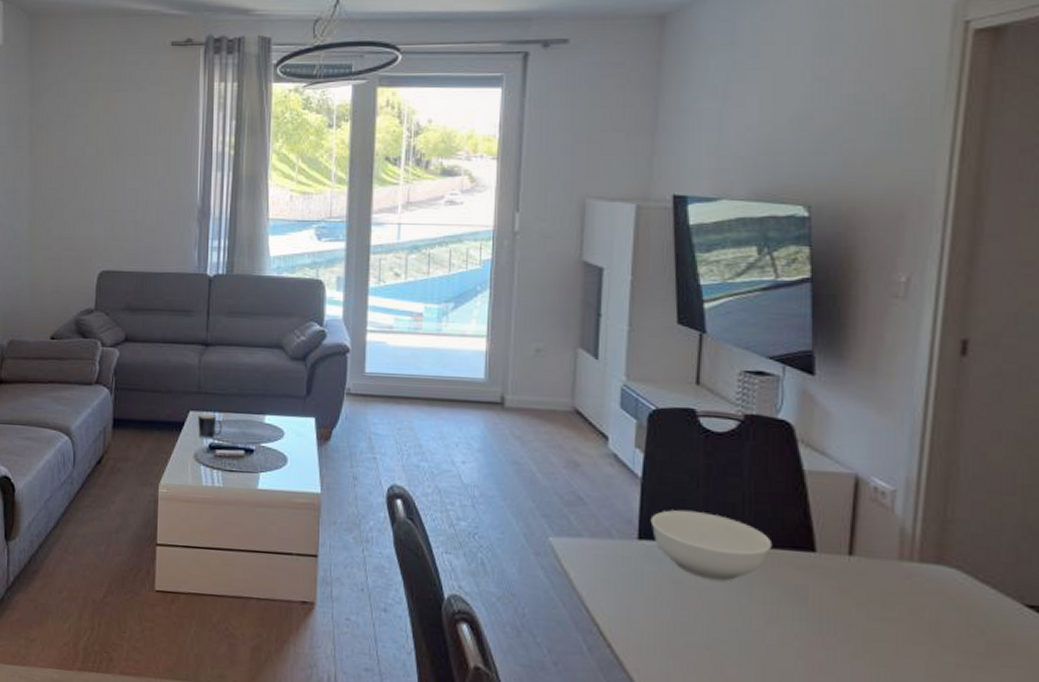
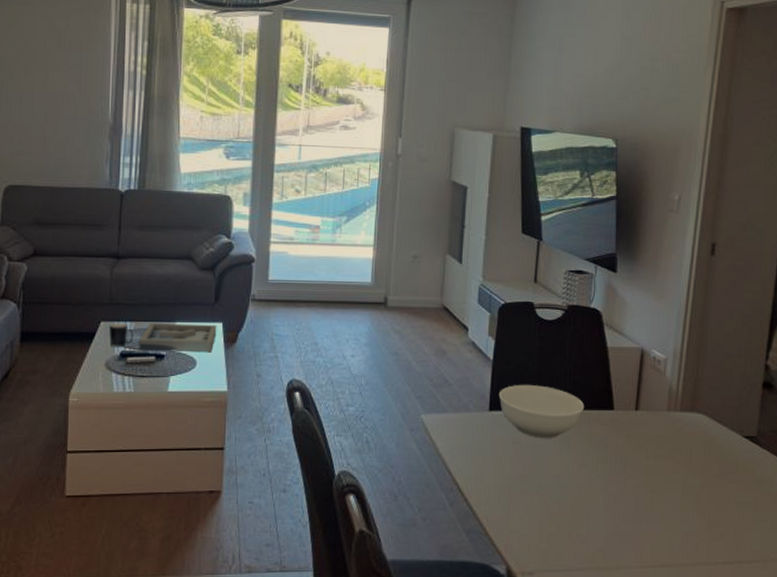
decorative tray: none [228,415,309,450] -> present [139,323,217,353]

